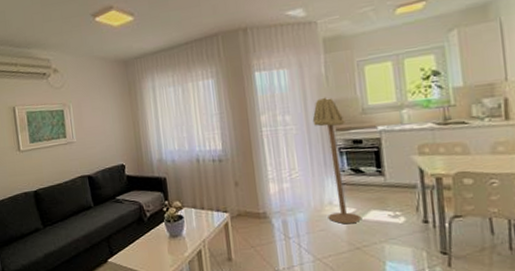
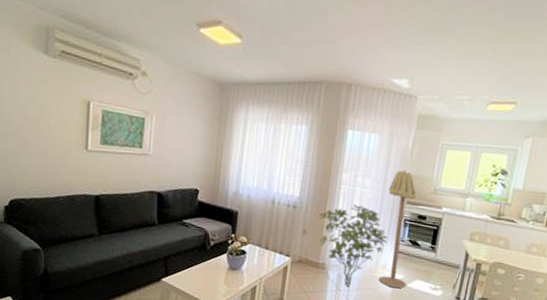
shrub: none [246,144,327,233] -> present [319,205,389,287]

